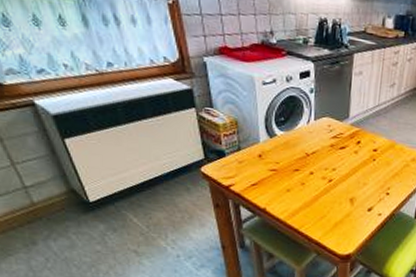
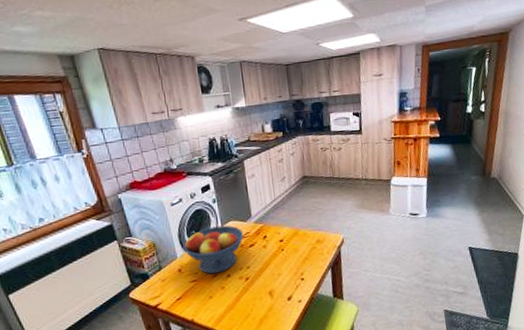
fruit bowl: none [268,118,337,168] -> present [183,225,244,274]

